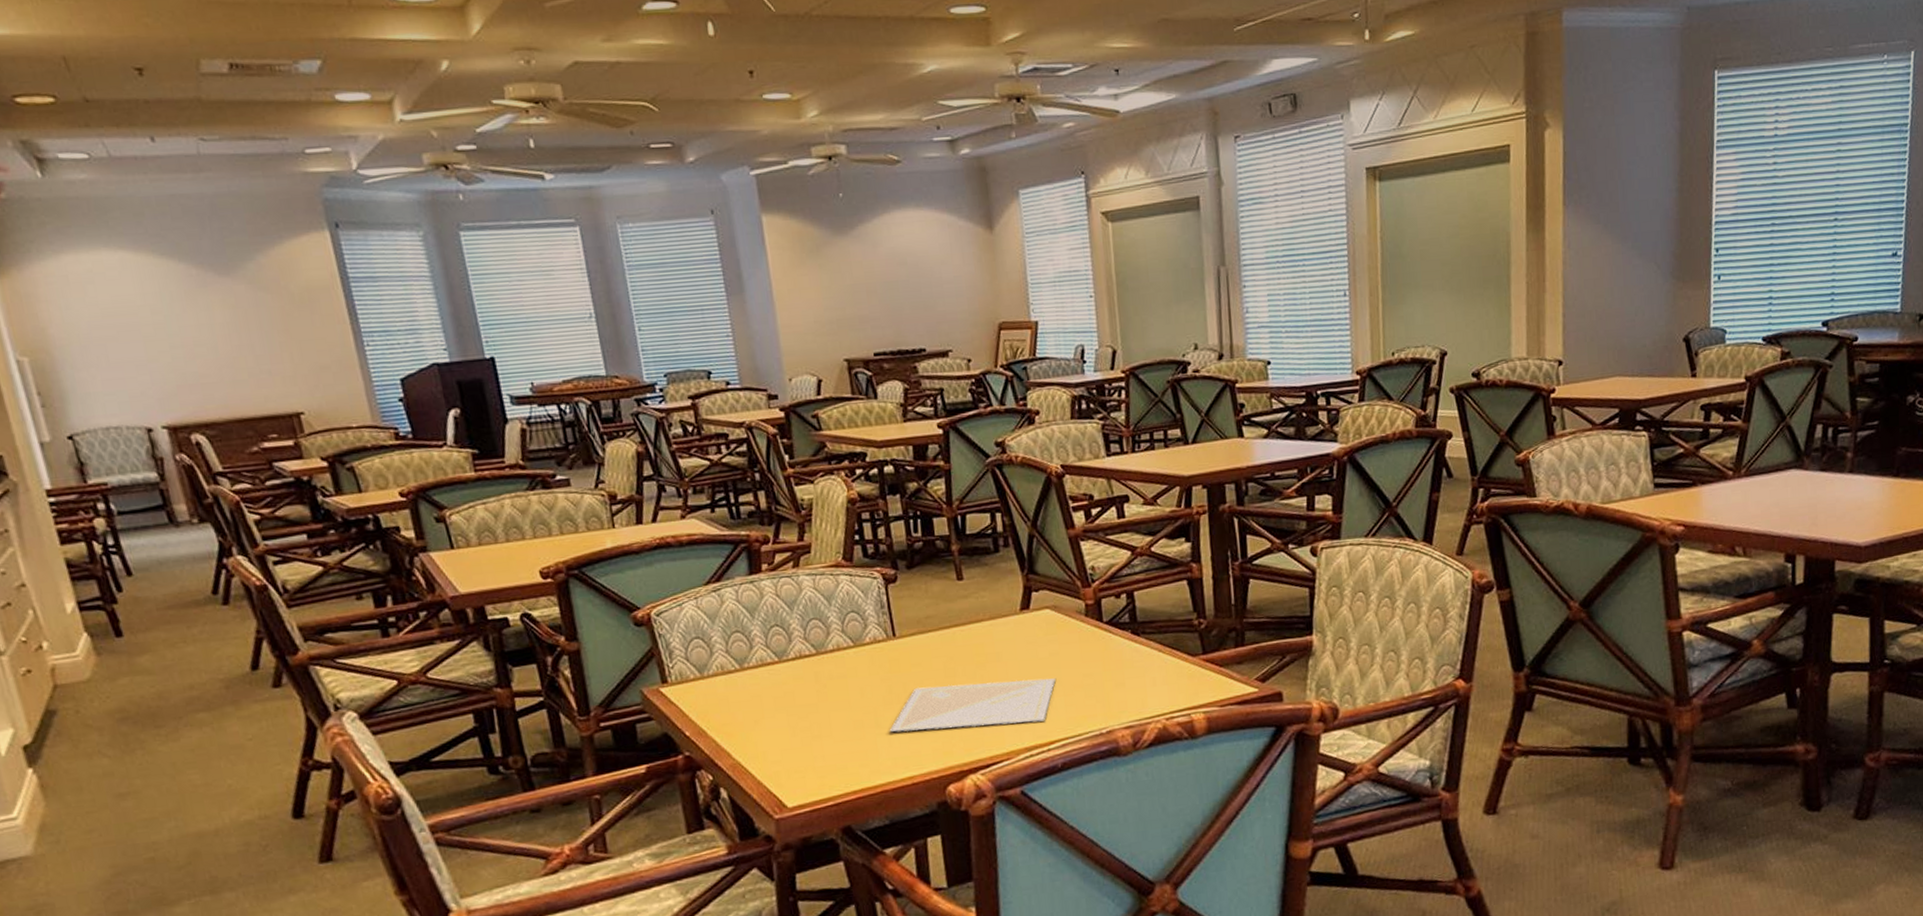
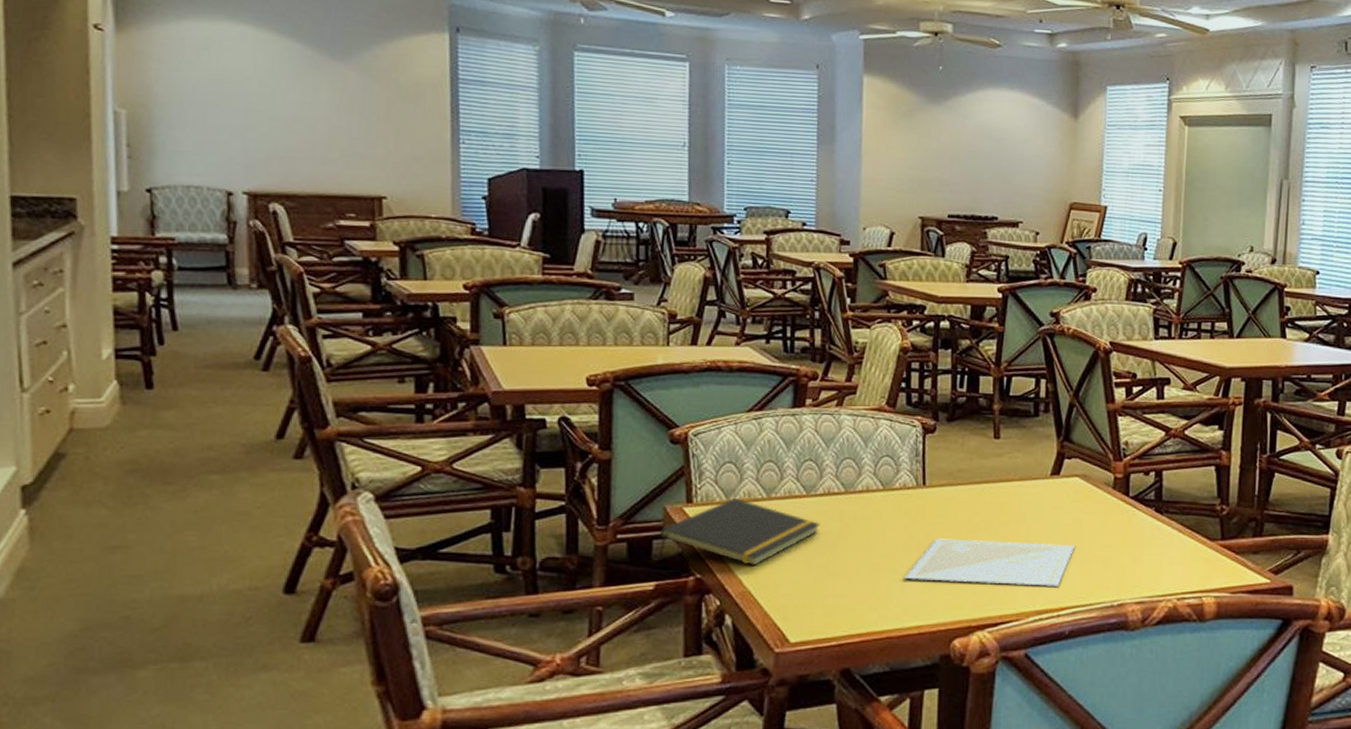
notepad: none [641,673,798,742] -> present [658,498,821,566]

